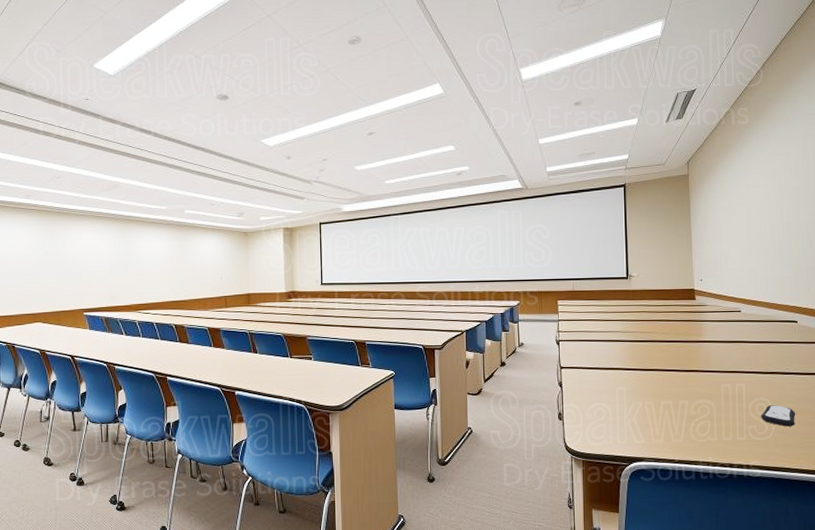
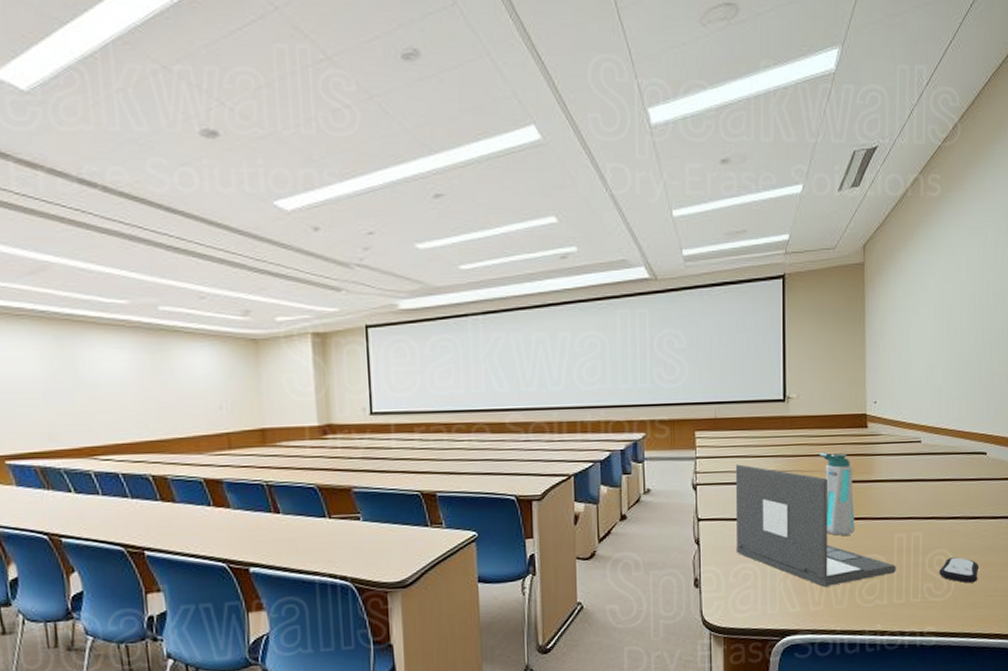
laptop: none [589,326,724,424] -> present [735,464,896,587]
water bottle: none [657,318,688,385] -> present [819,453,855,537]

